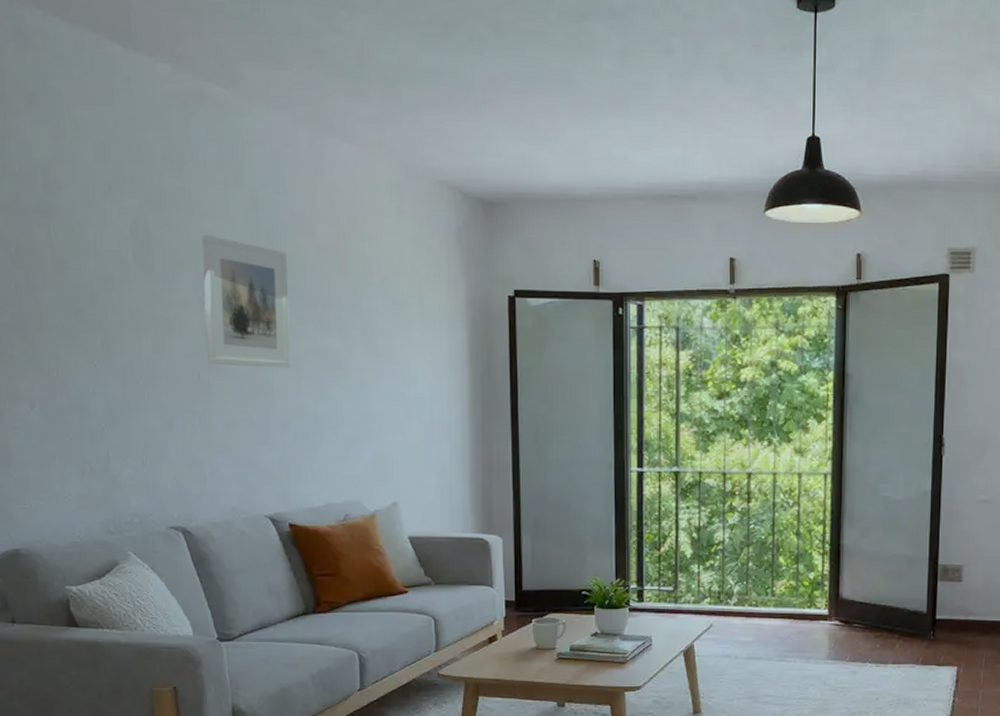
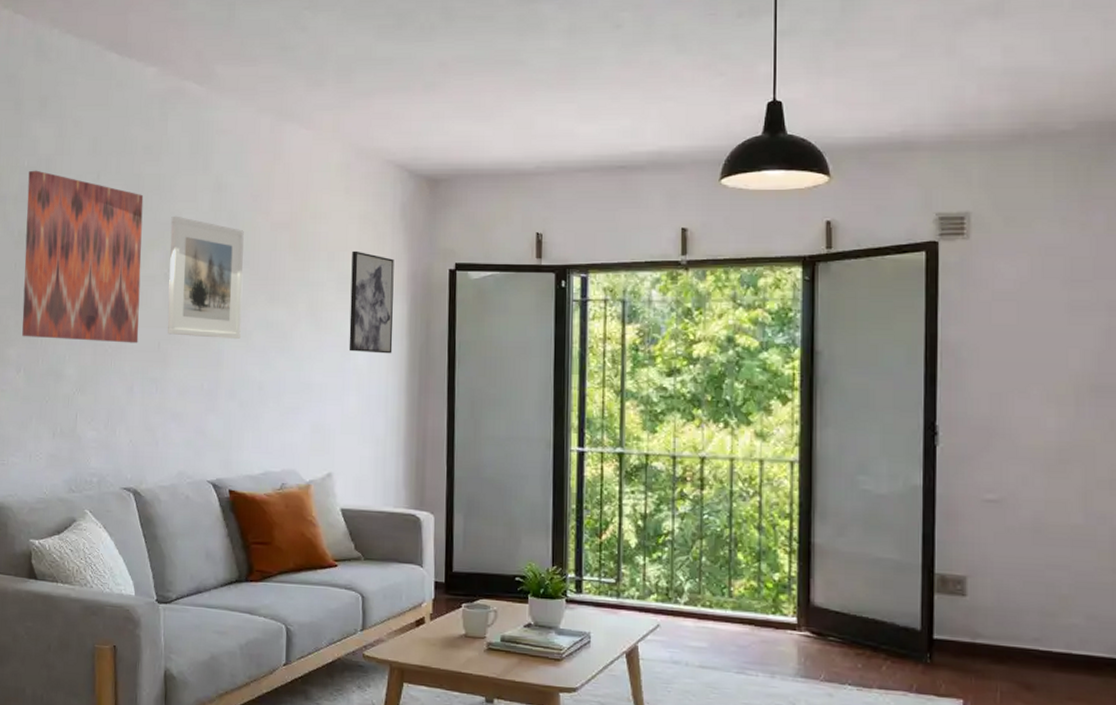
wall art: none [21,177,174,374] -> present [22,170,144,344]
wall art: none [407,275,454,382] -> present [349,250,394,354]

